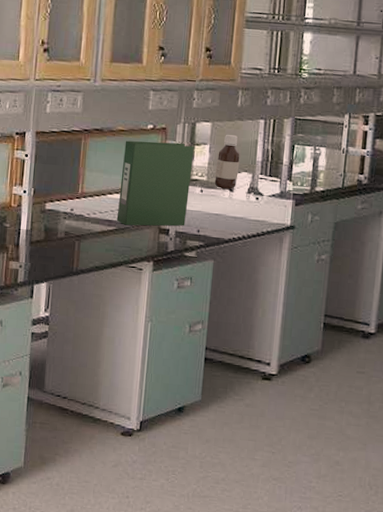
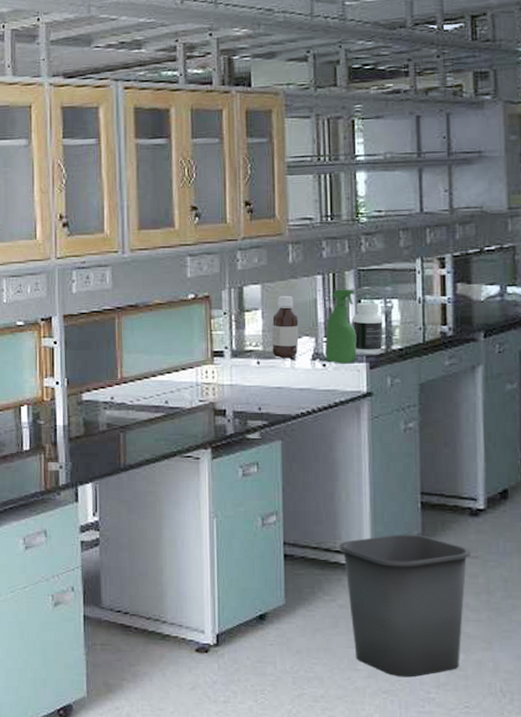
binder: present [116,140,194,226] -> none [164,311,245,410]
waste bin: none [251,348,360,468] -> present [339,534,472,678]
spray bottle: none [259,133,291,200] -> present [325,289,357,364]
medicine bottle: none [284,148,311,195] -> present [351,303,383,356]

